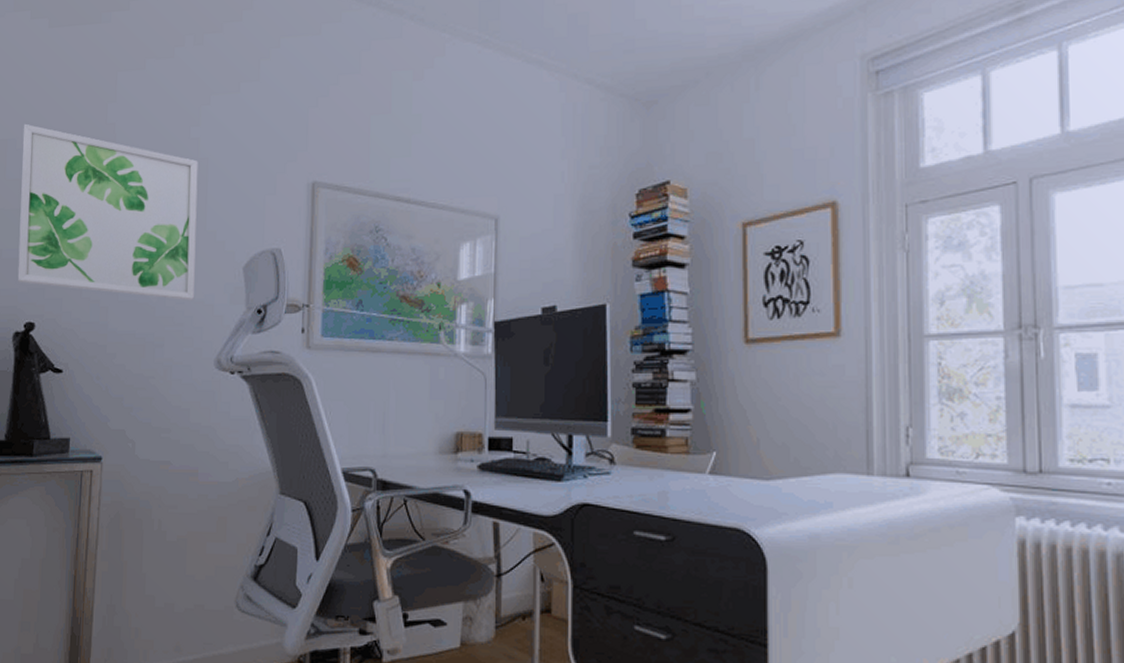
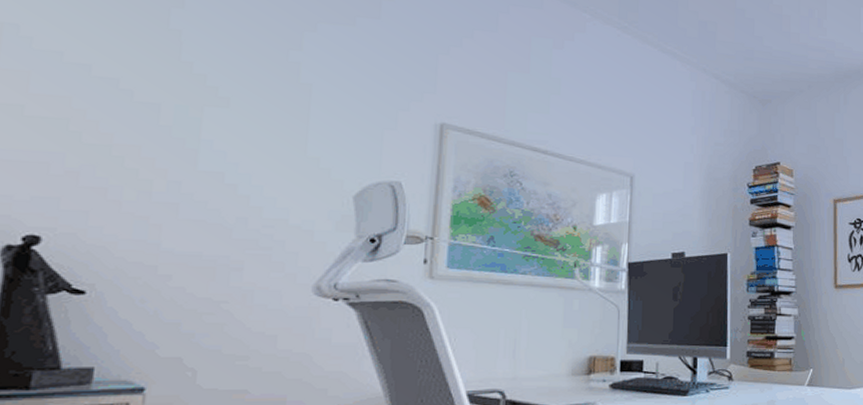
wall art: present [17,123,198,300] -> none [13,9,299,225]

